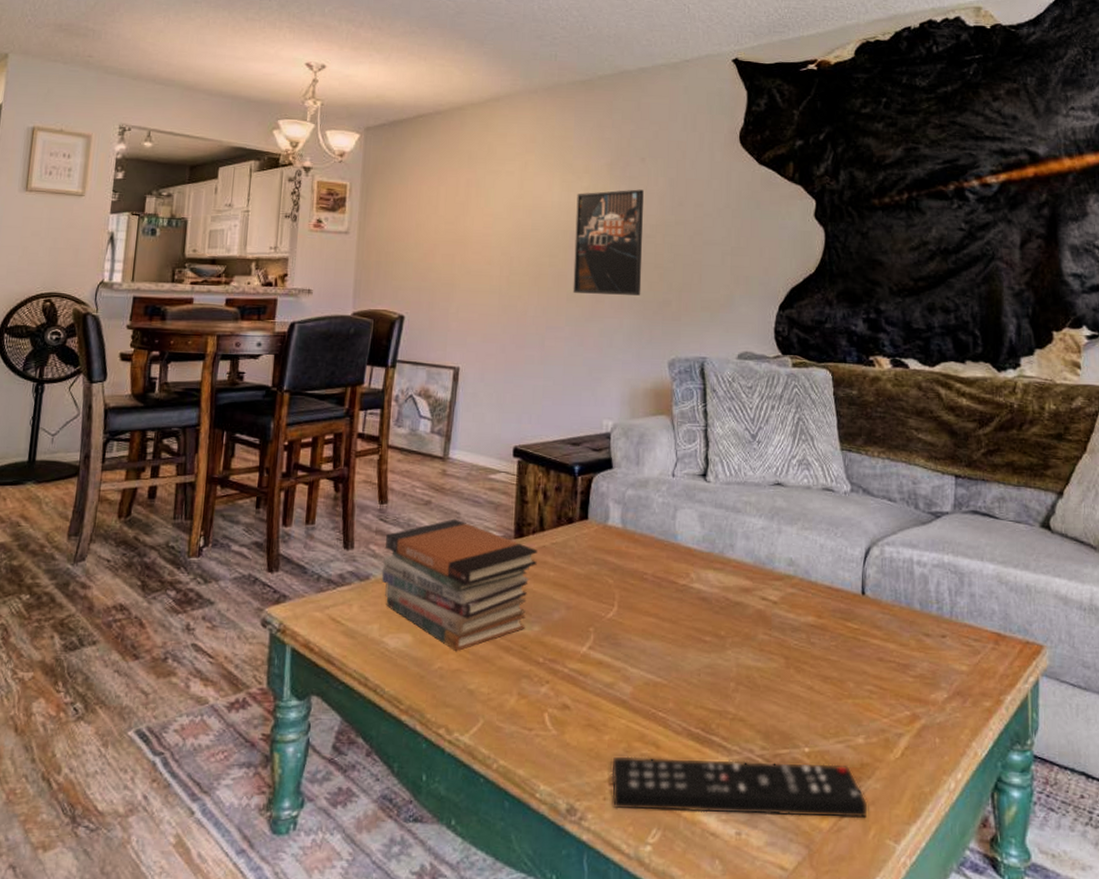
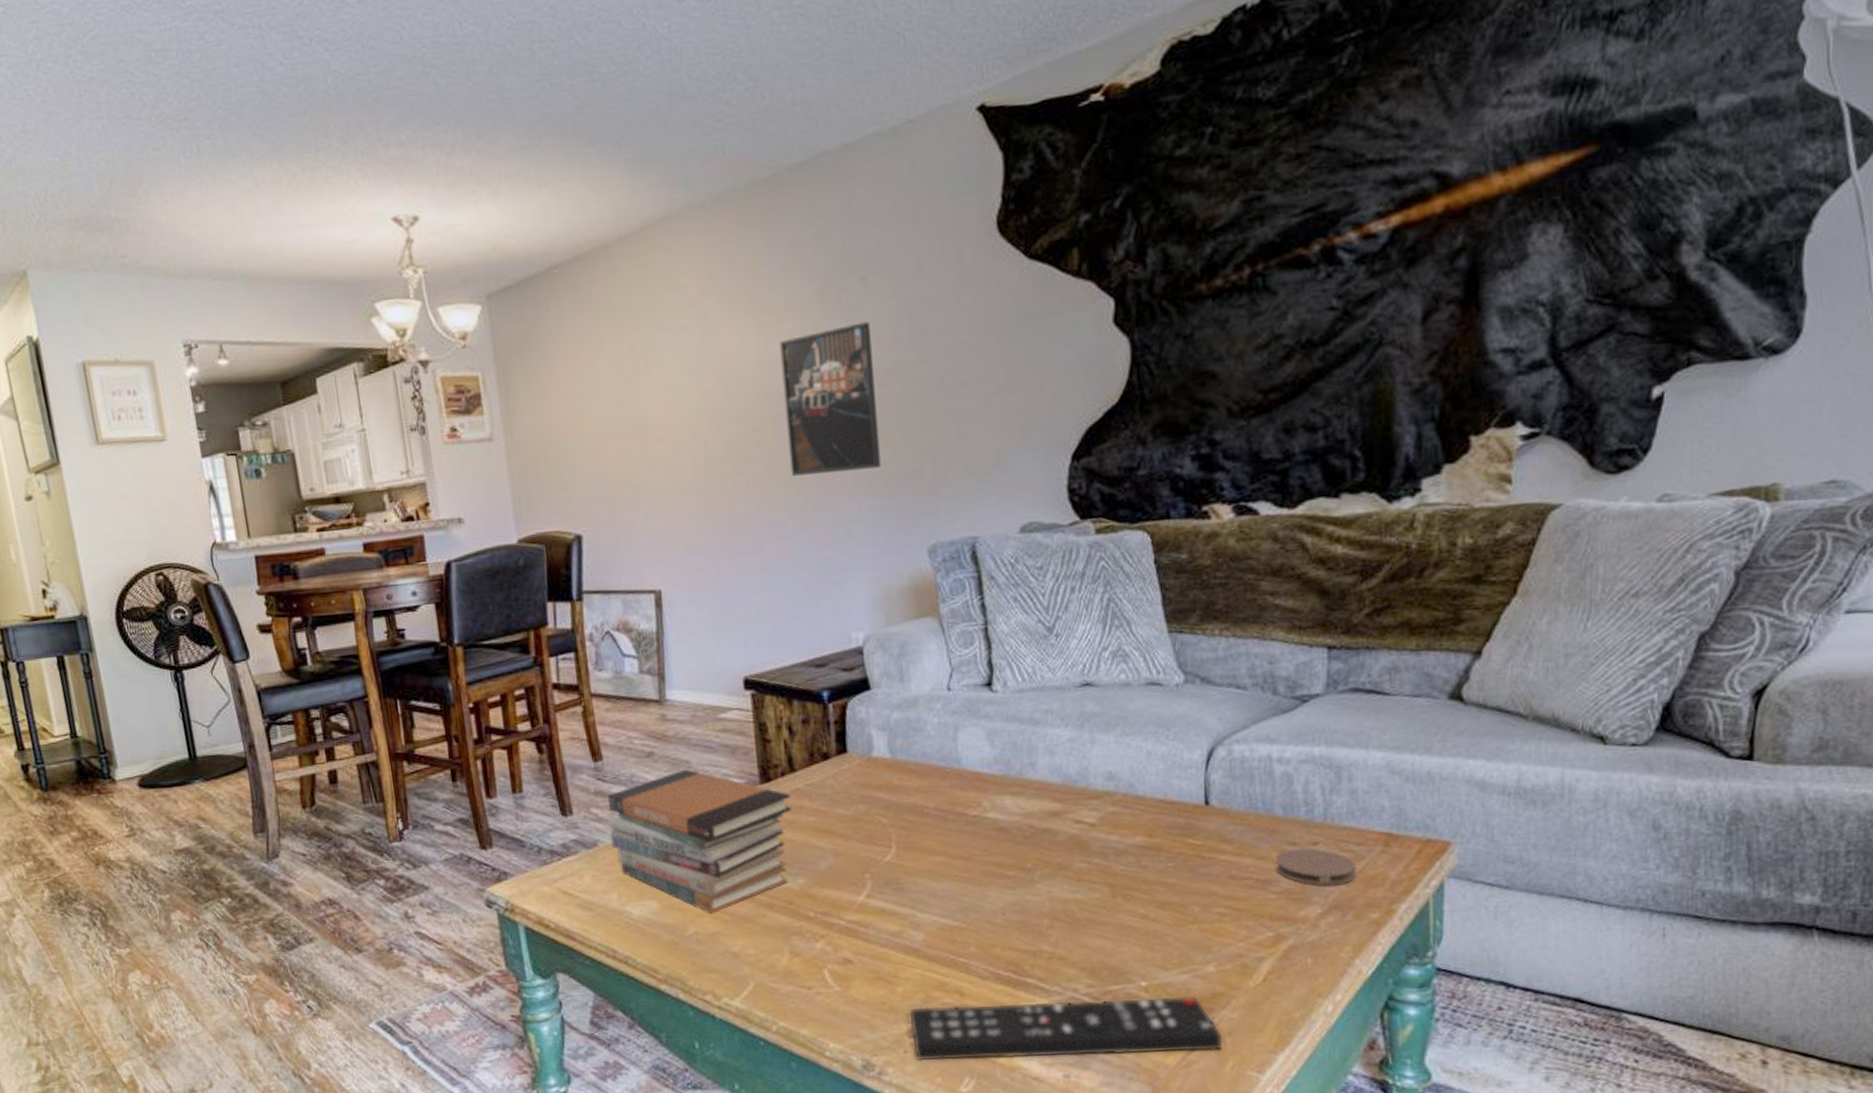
coaster: none [913,639,973,675] -> present [1275,848,1356,886]

